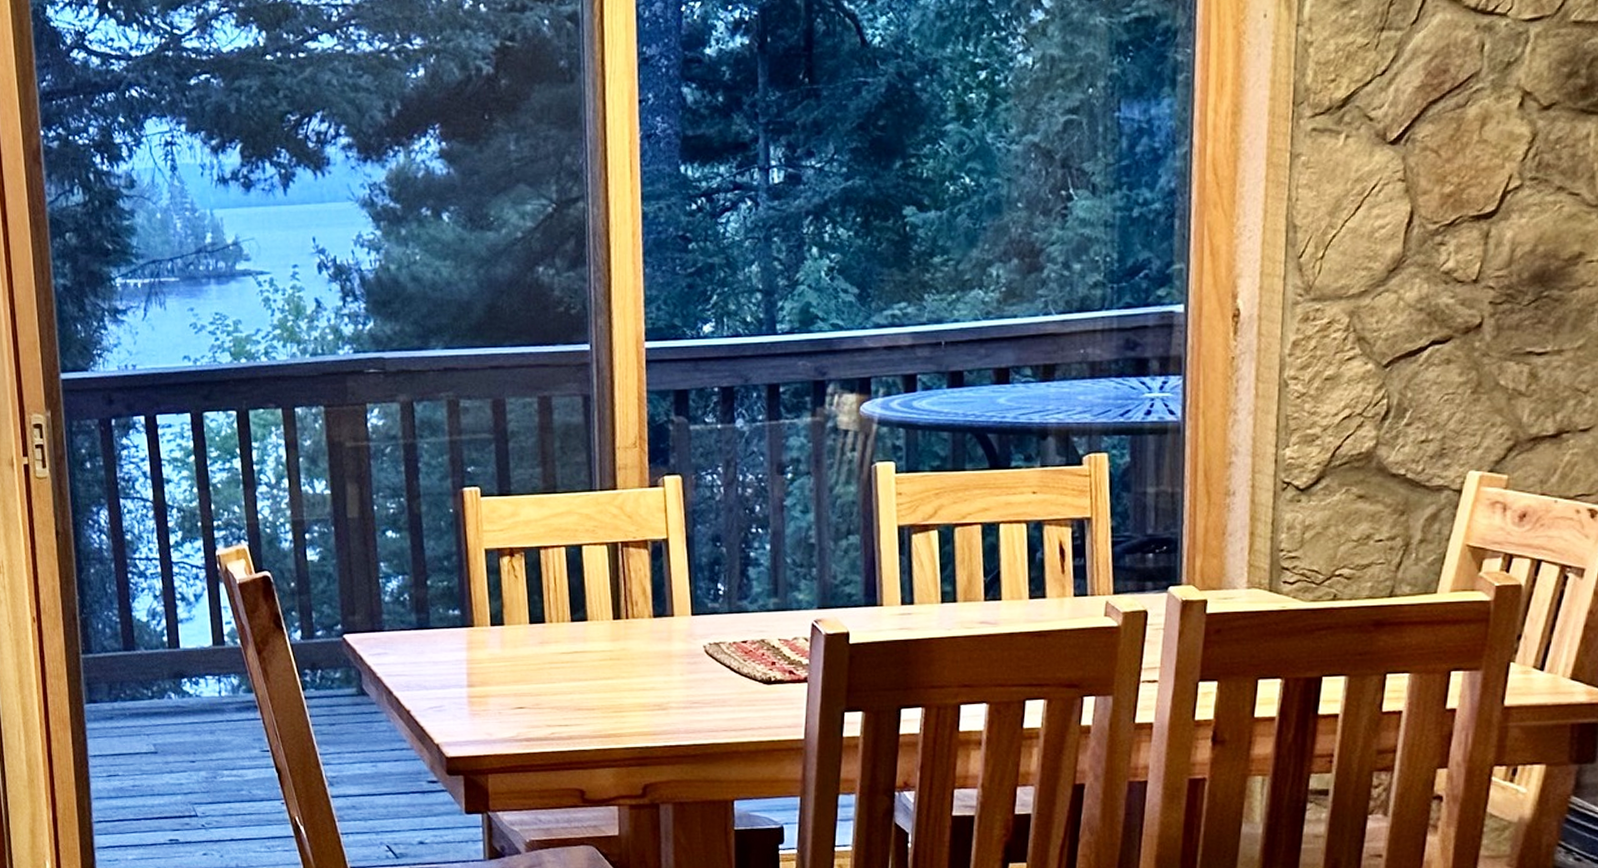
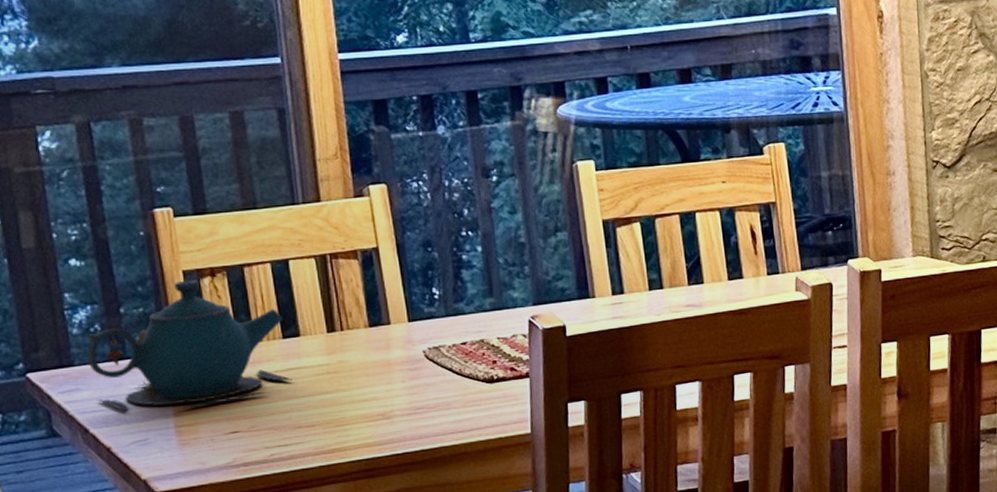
teapot: none [396,558,577,681] -> present [87,279,293,411]

